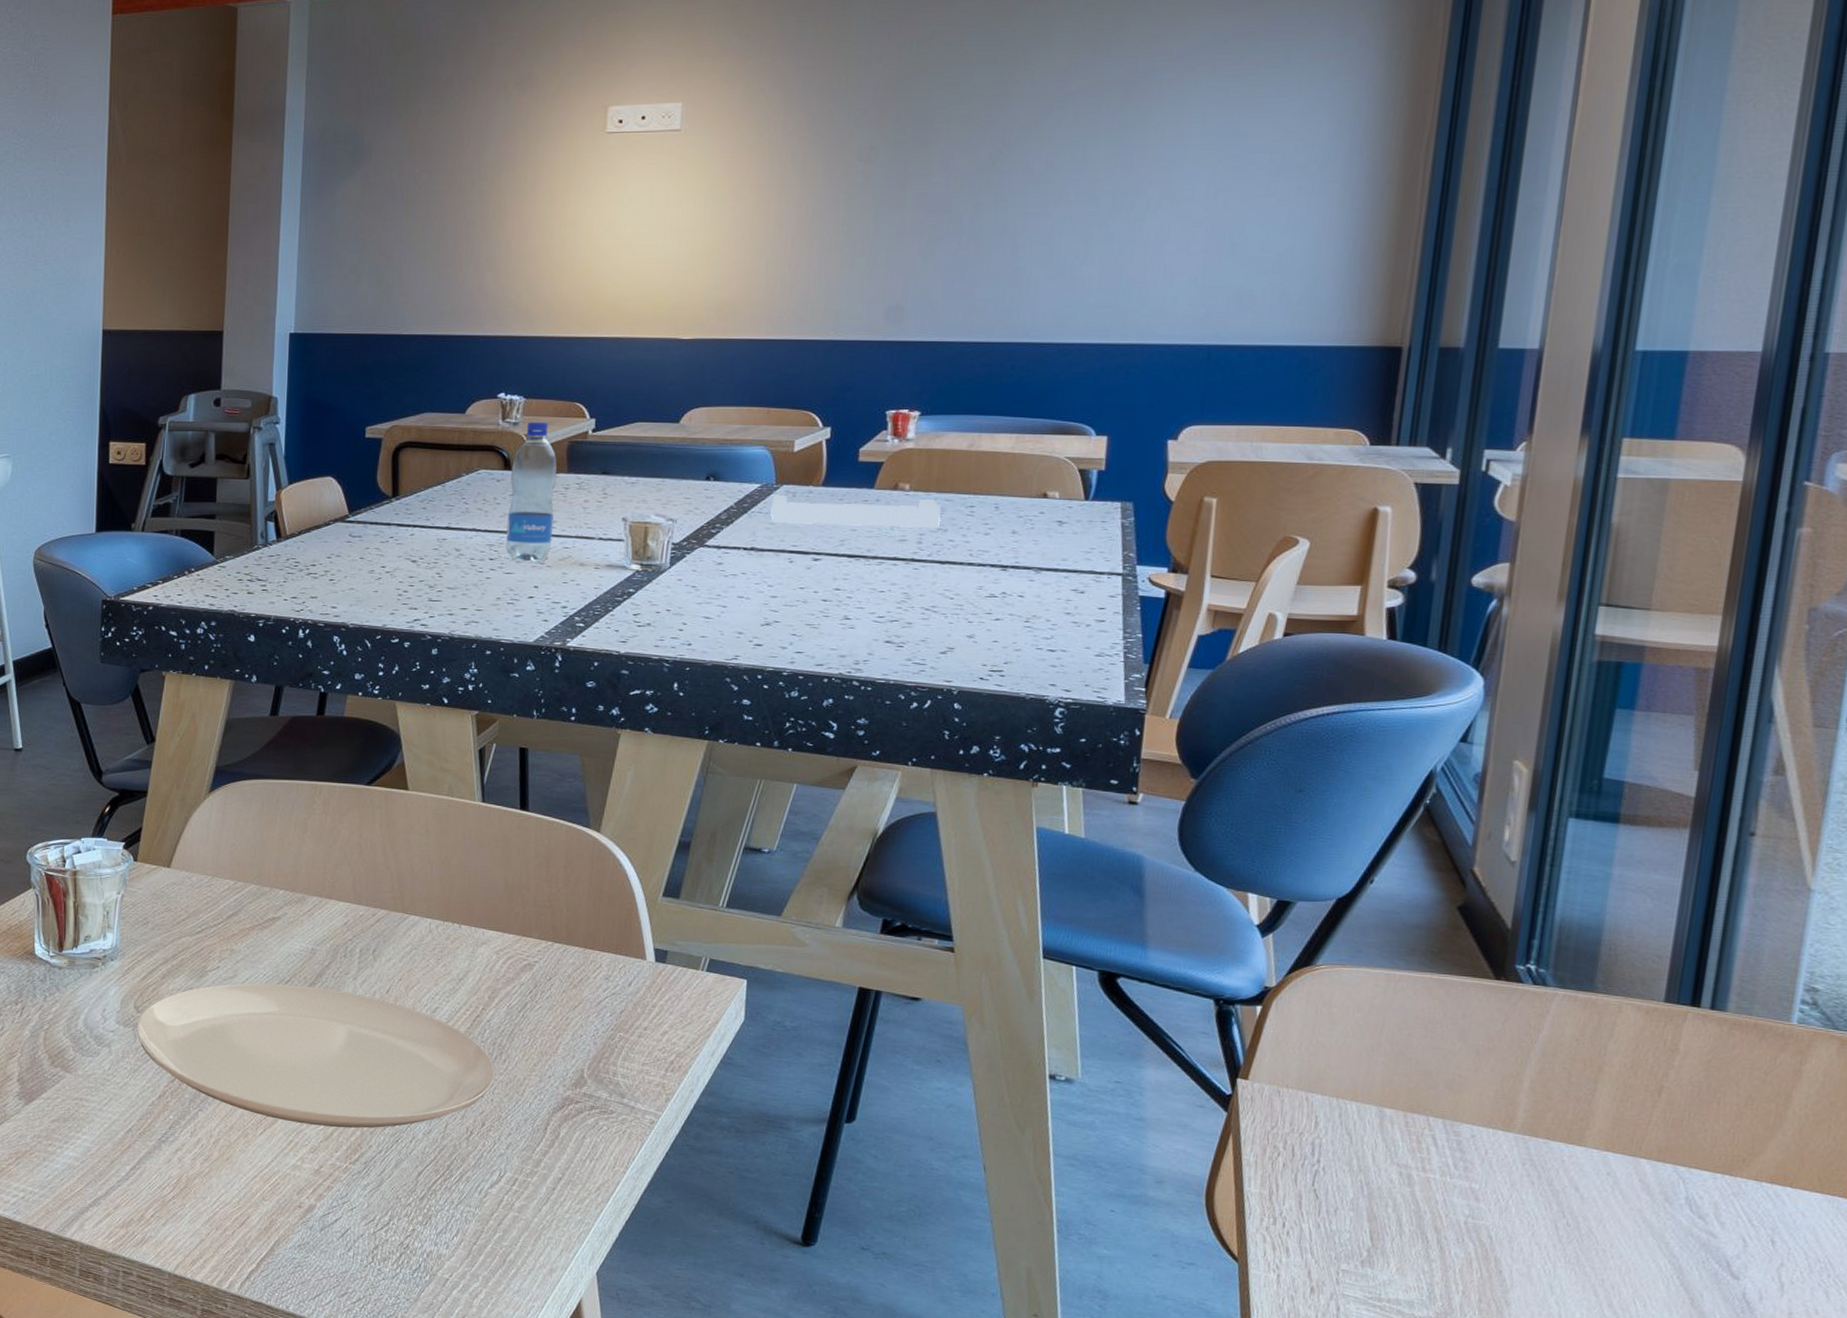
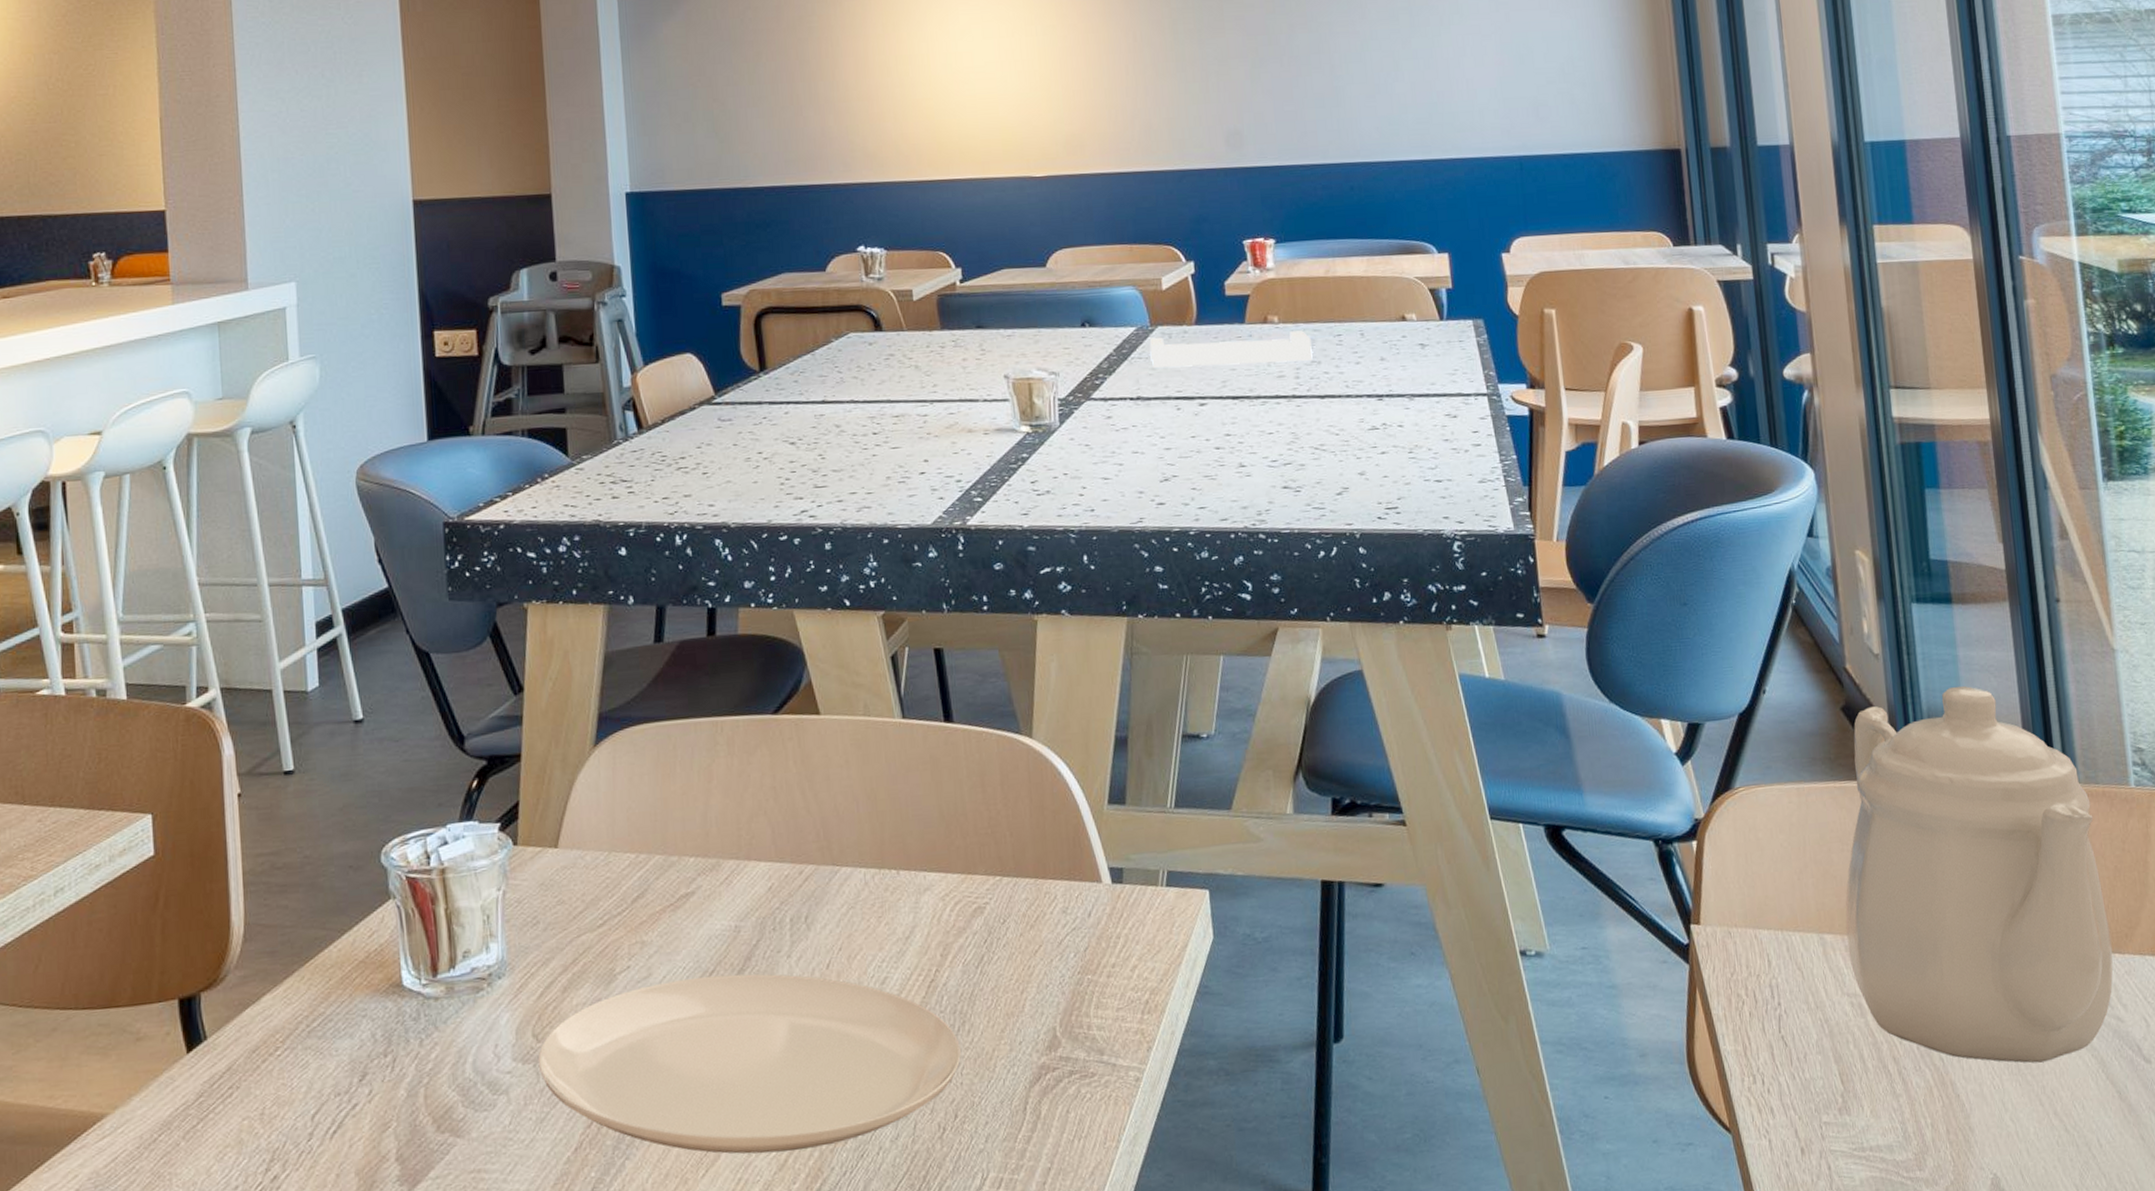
bottle: present [505,421,558,564] -> none [882,274,936,436]
teapot: none [1408,902,1737,1259] -> present [1845,686,2114,1063]

